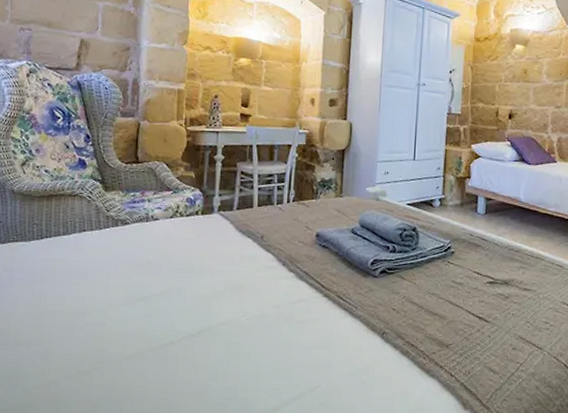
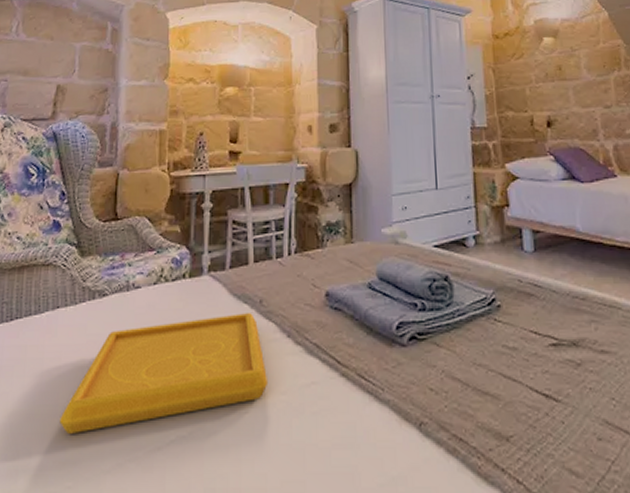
serving tray: none [87,245,265,329] -> present [59,313,269,433]

